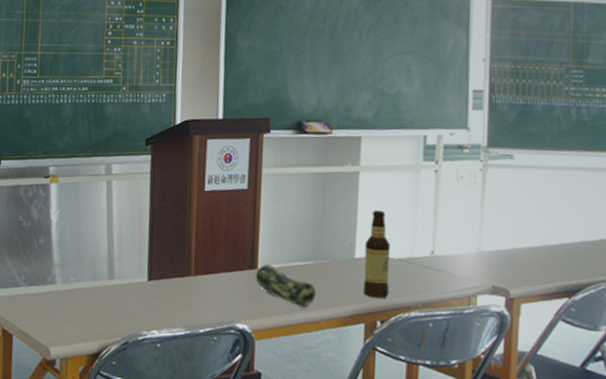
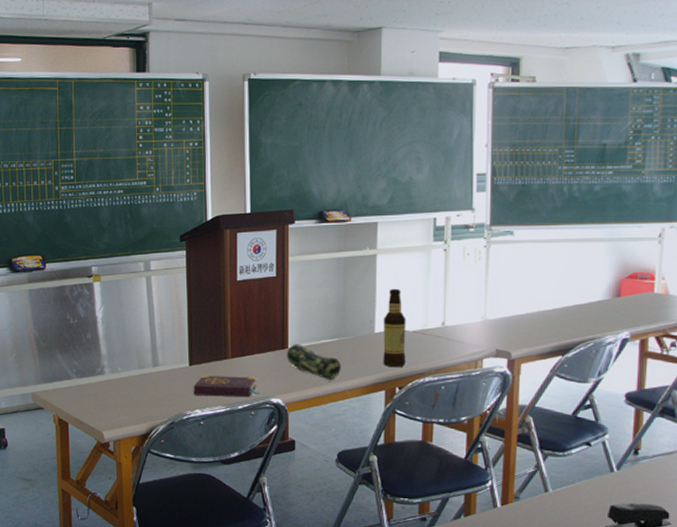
book: none [150,292,224,321] -> present [193,375,260,398]

